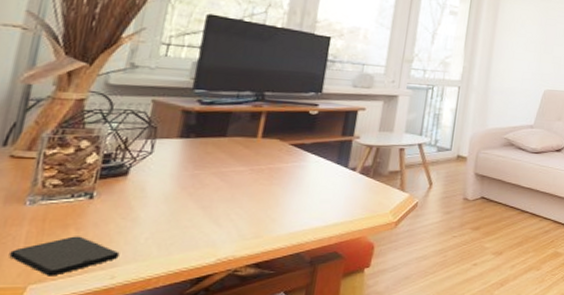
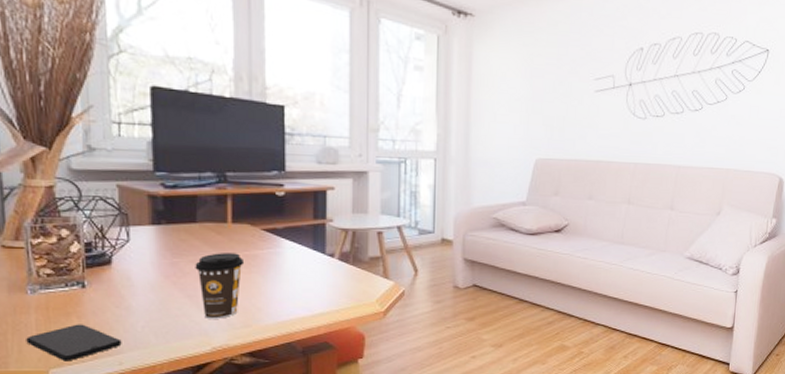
coffee cup: none [215,165,268,230] -> present [195,253,245,319]

